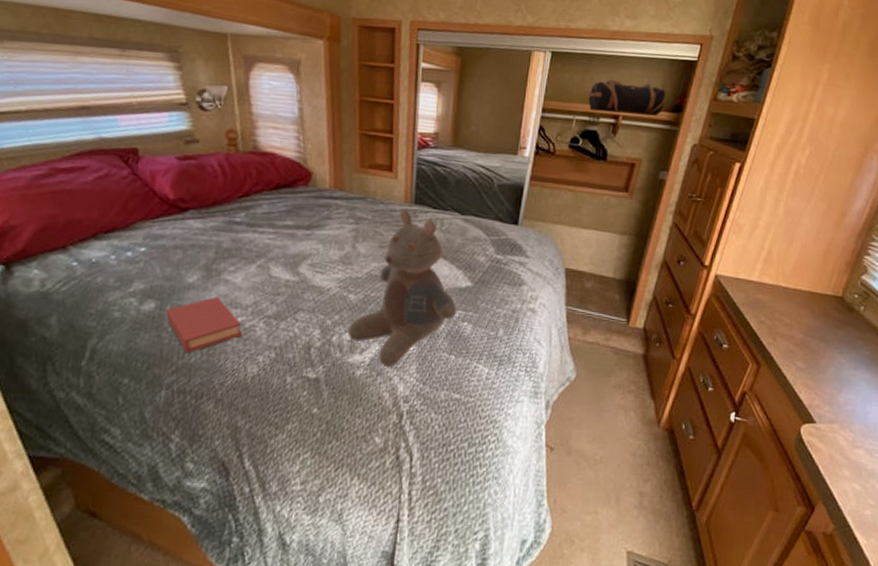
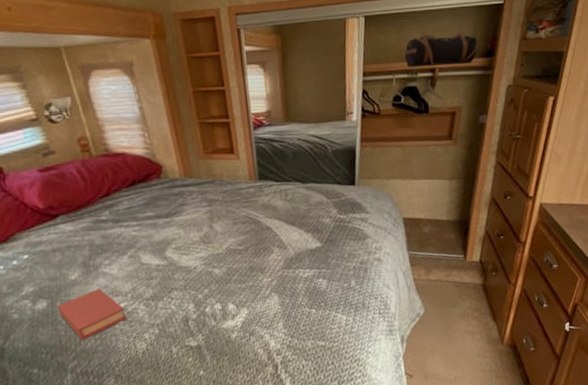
stuffed animal: present [347,208,457,367] -> none [217,186,312,327]

